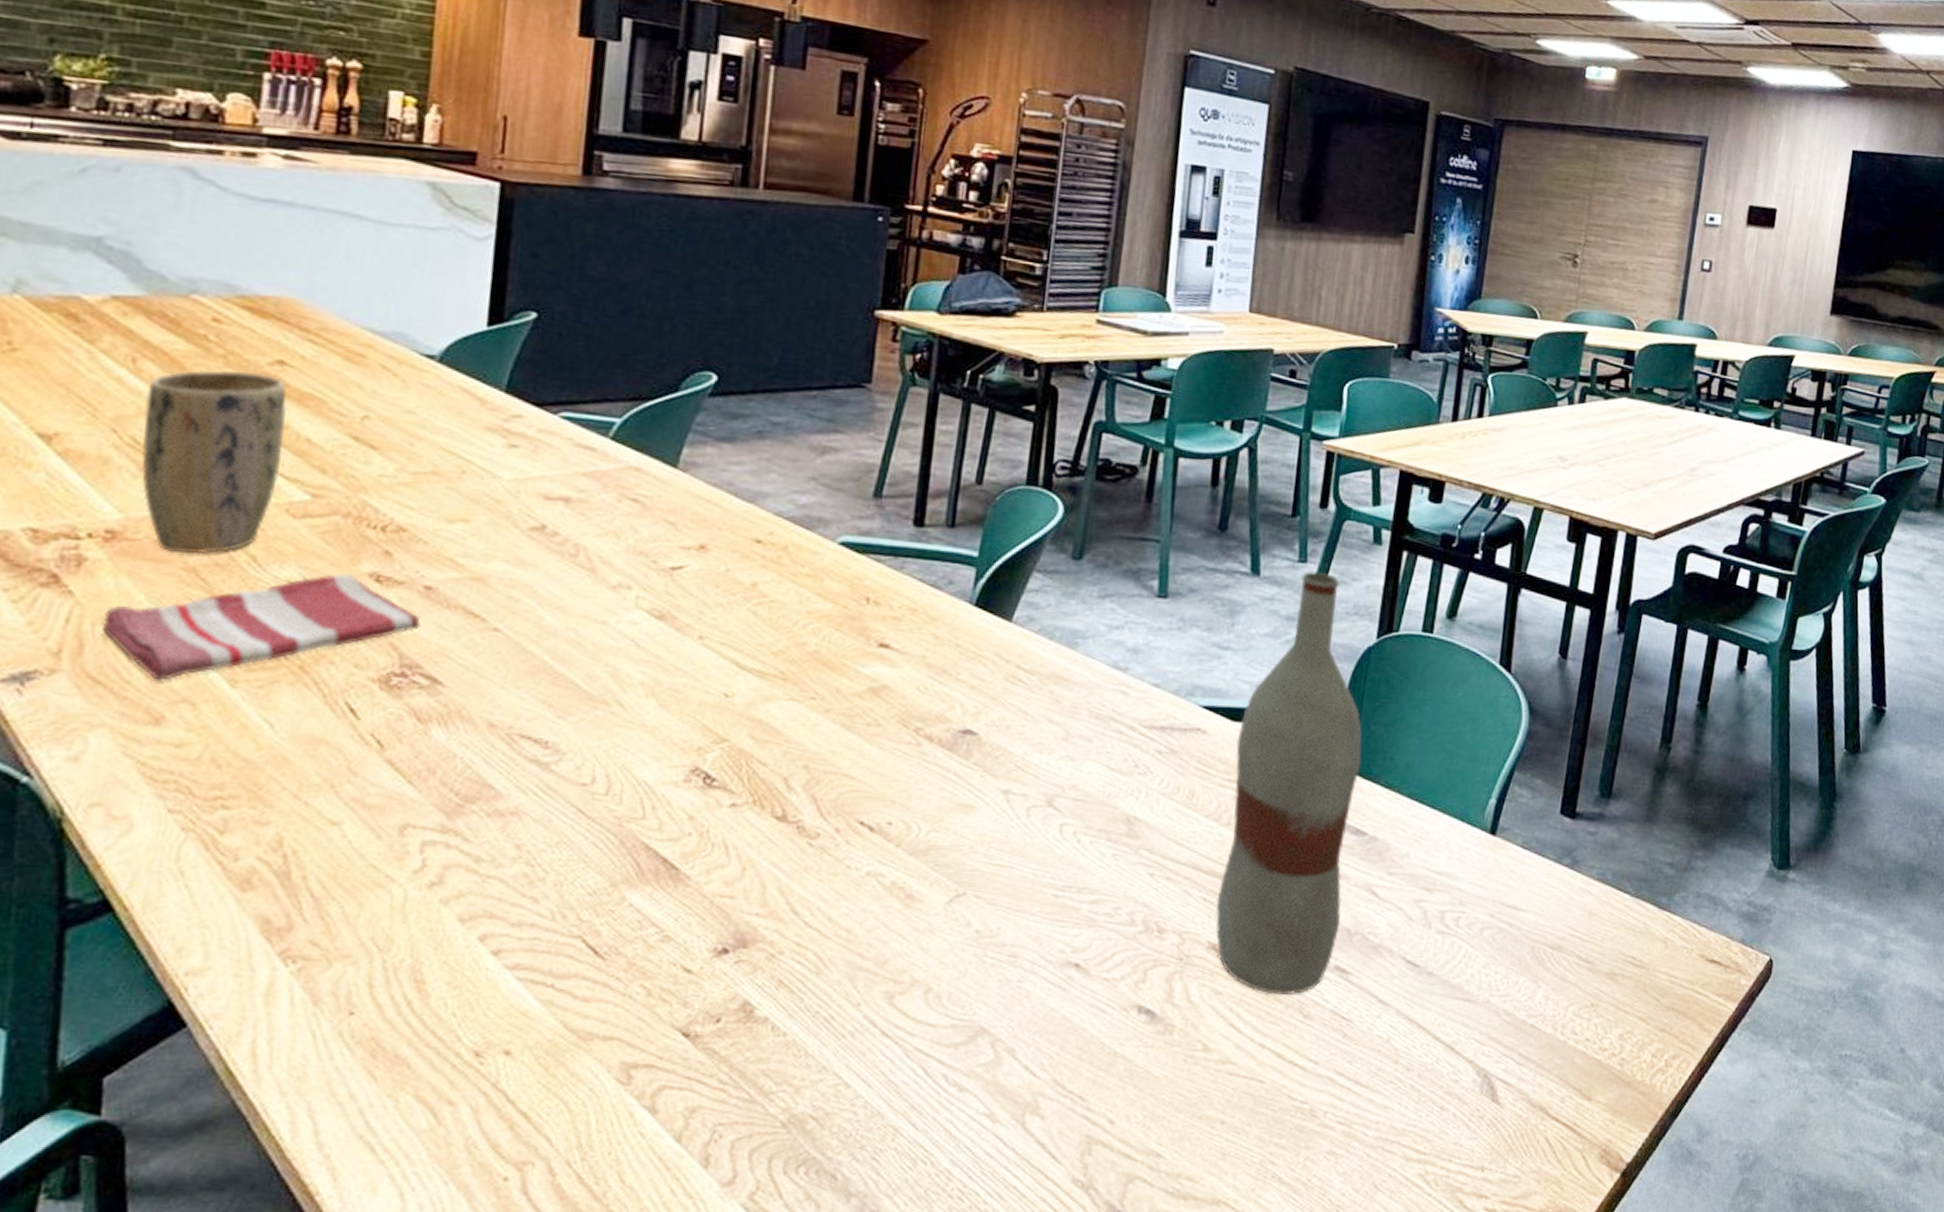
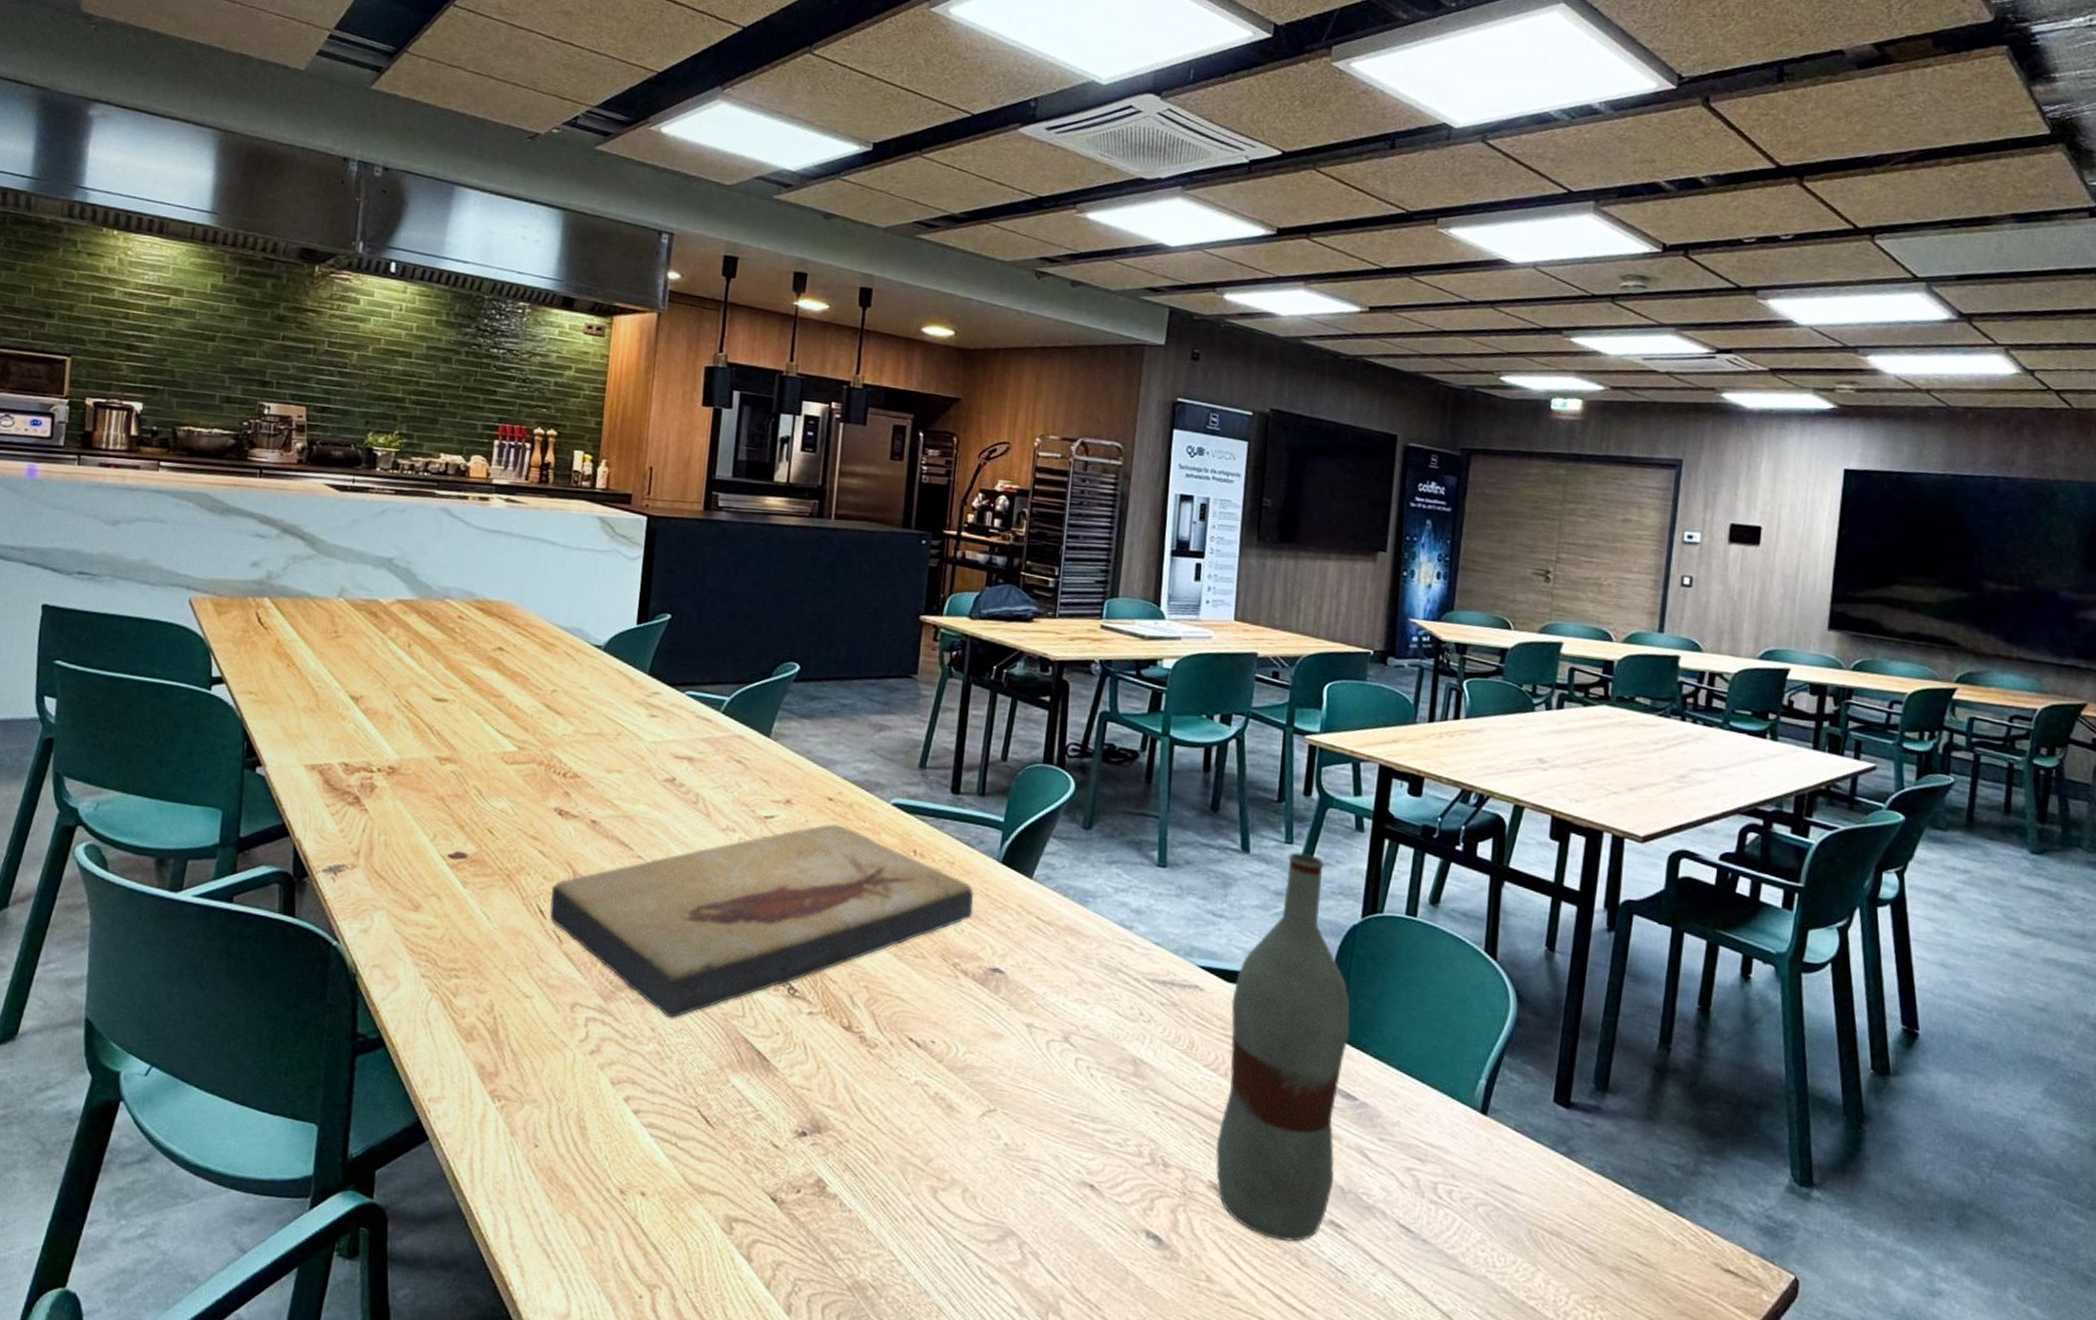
dish towel: present [101,573,420,681] -> none [384,807,588,879]
plant pot: present [142,369,288,555] -> none [412,653,504,788]
fish fossil: none [365,571,940,830] -> present [549,823,974,1018]

